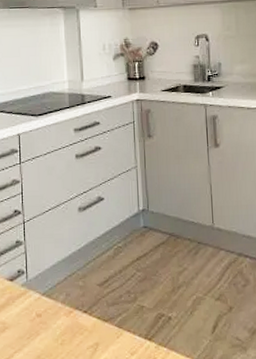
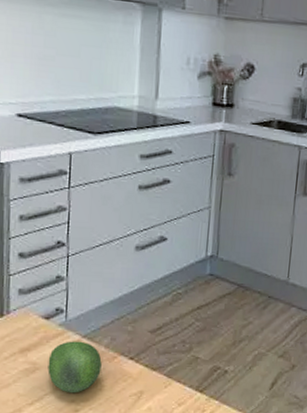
fruit: none [15,299,60,350] -> present [47,341,102,394]

